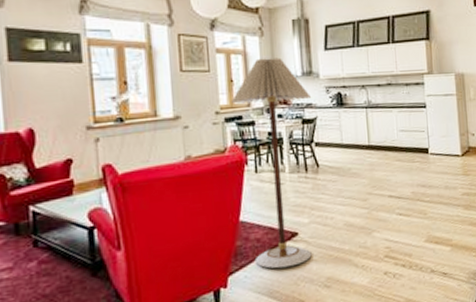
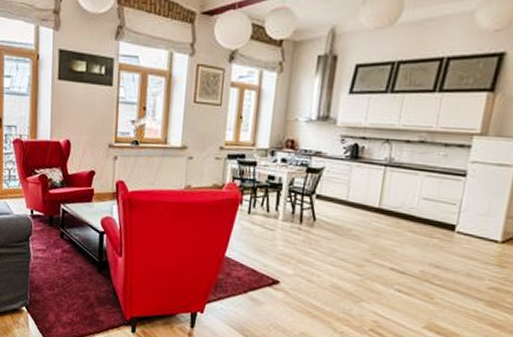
floor lamp: present [231,58,312,269] -> none [232,96,322,312]

